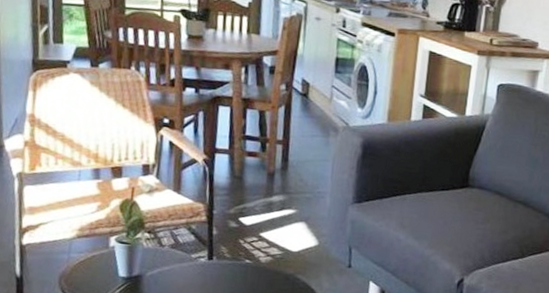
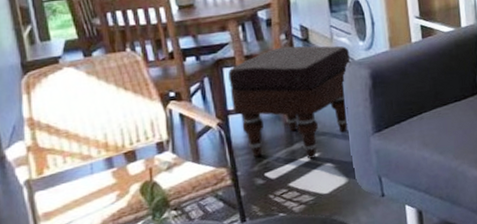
ottoman: none [220,96,346,214] -> present [228,45,351,159]

